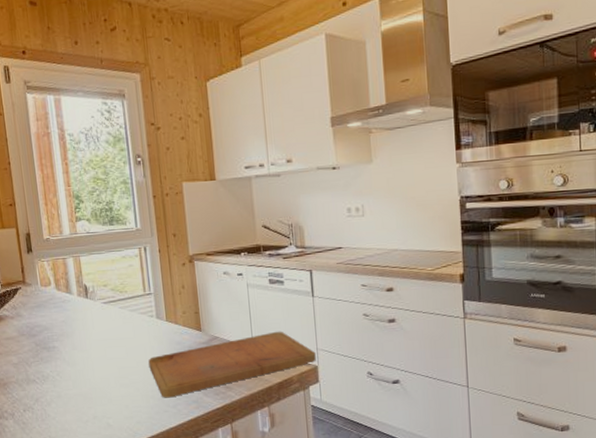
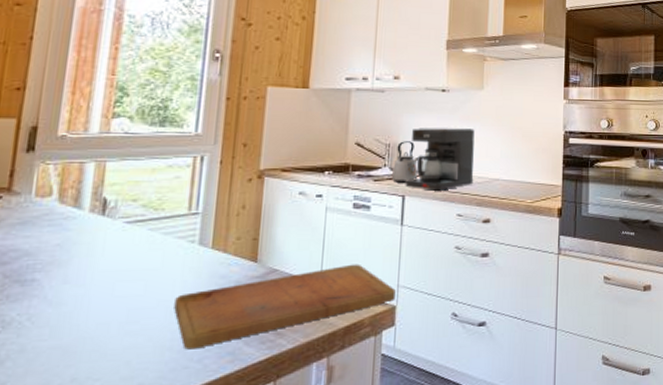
kettle: none [297,220,320,259] -> present [391,141,418,183]
coffee maker: none [310,203,373,265] -> present [405,127,475,191]

